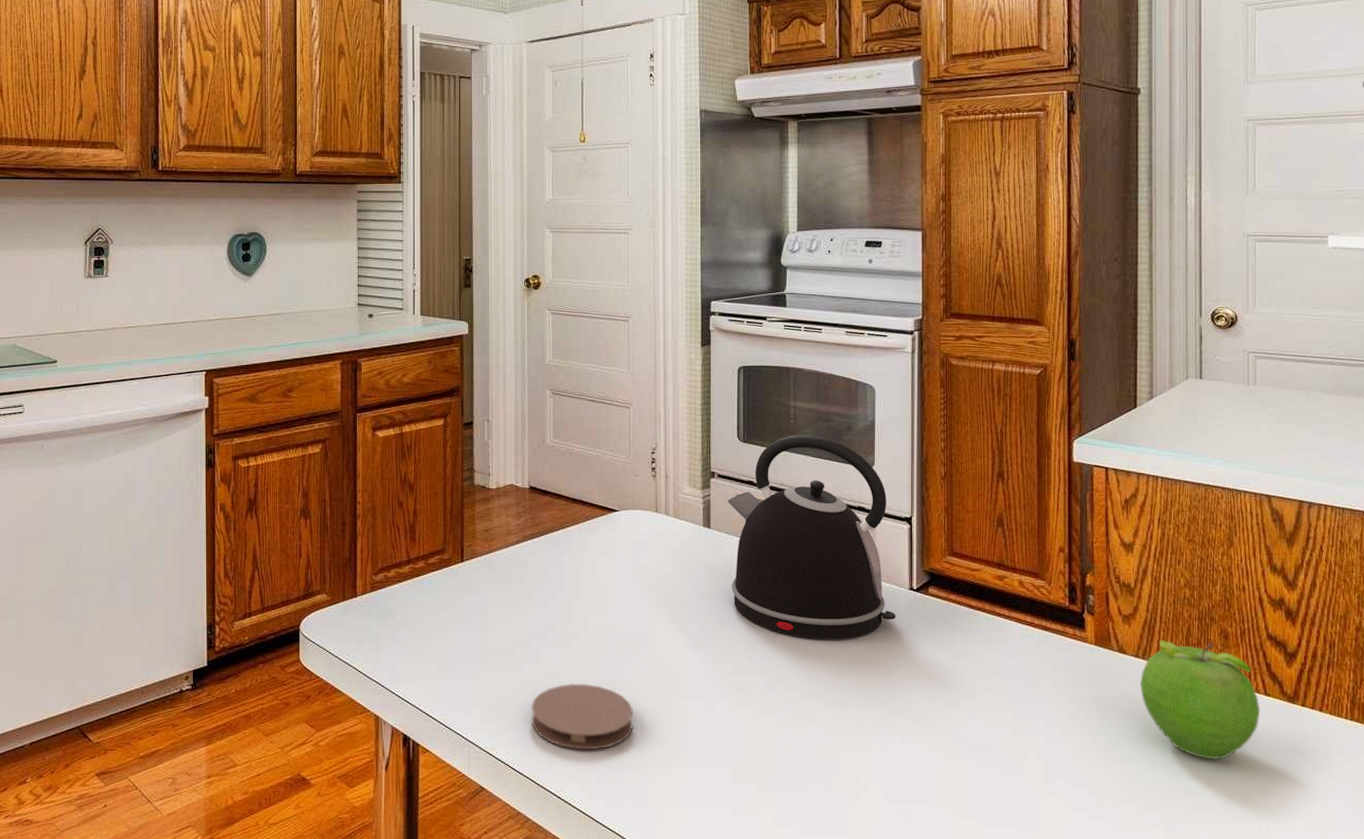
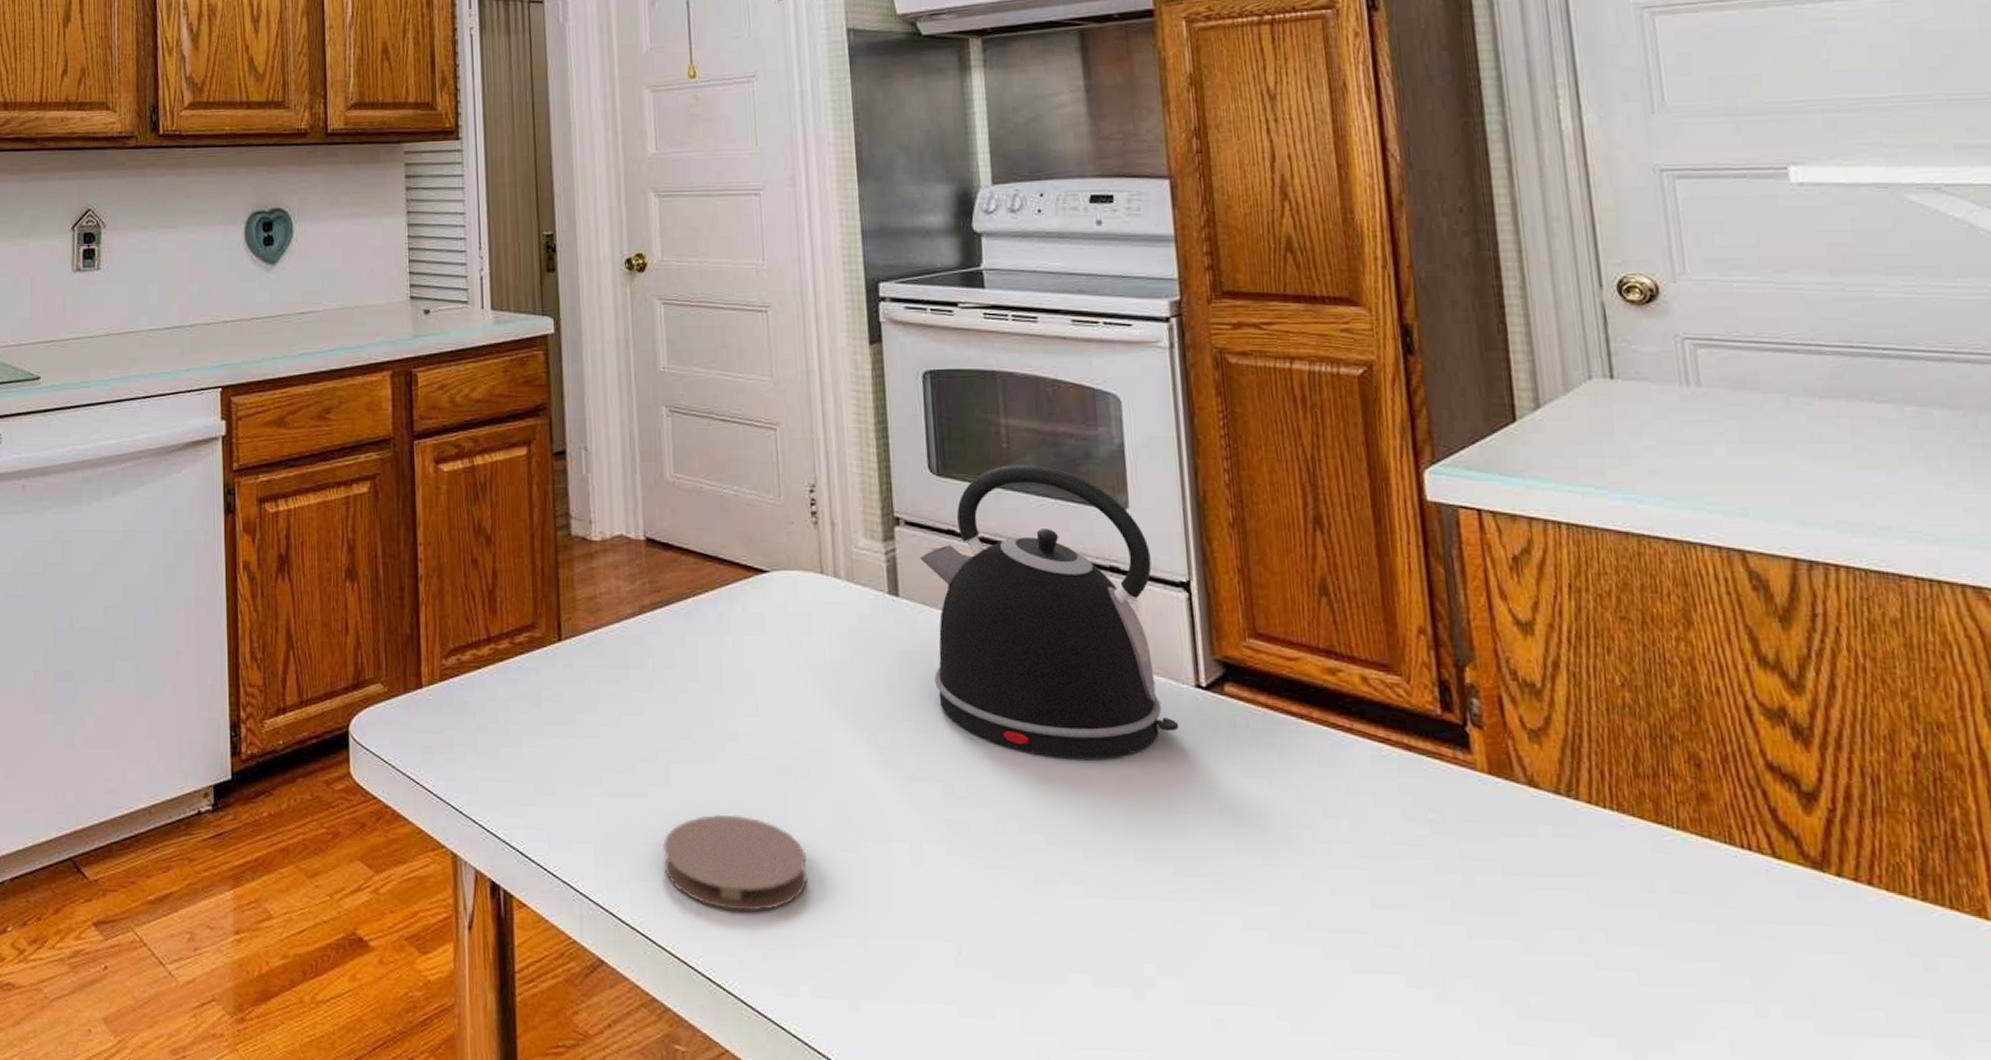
fruit: present [1140,640,1260,760] -> none [1567,768,1769,957]

